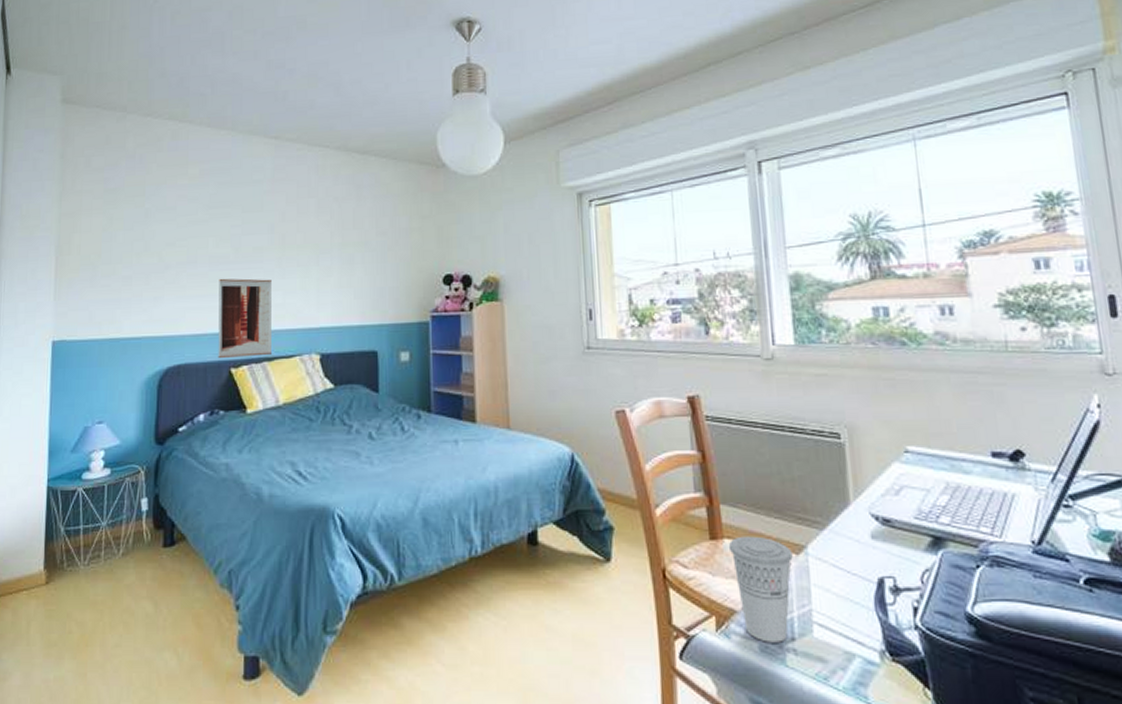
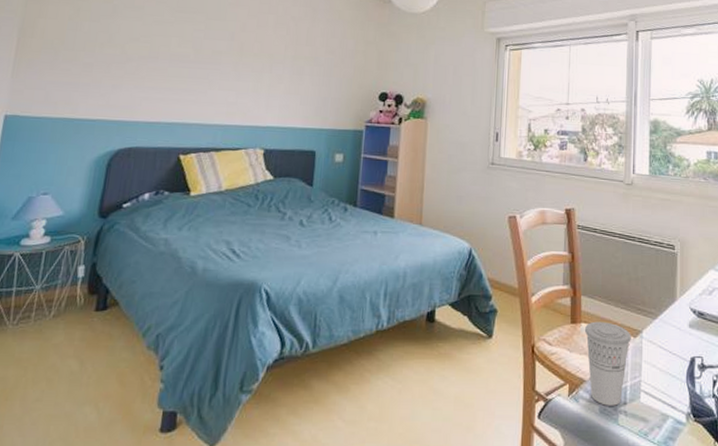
wall art: present [218,278,272,359] -> none [168,74,227,147]

